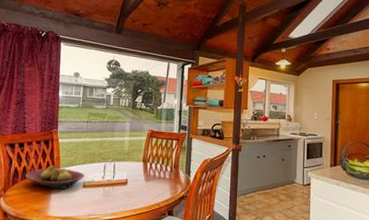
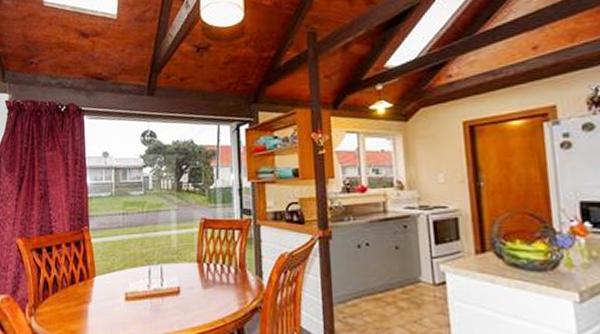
fruit bowl: present [25,166,85,190] -> none [57,274,126,304]

